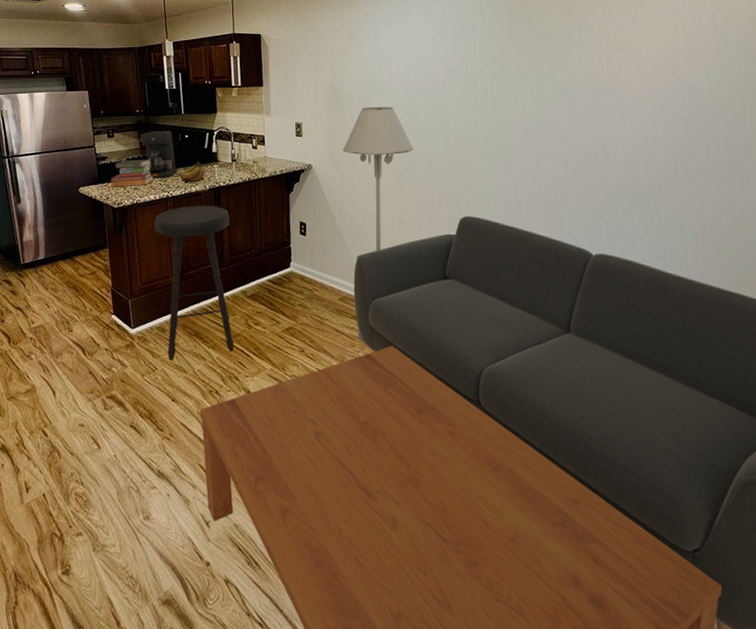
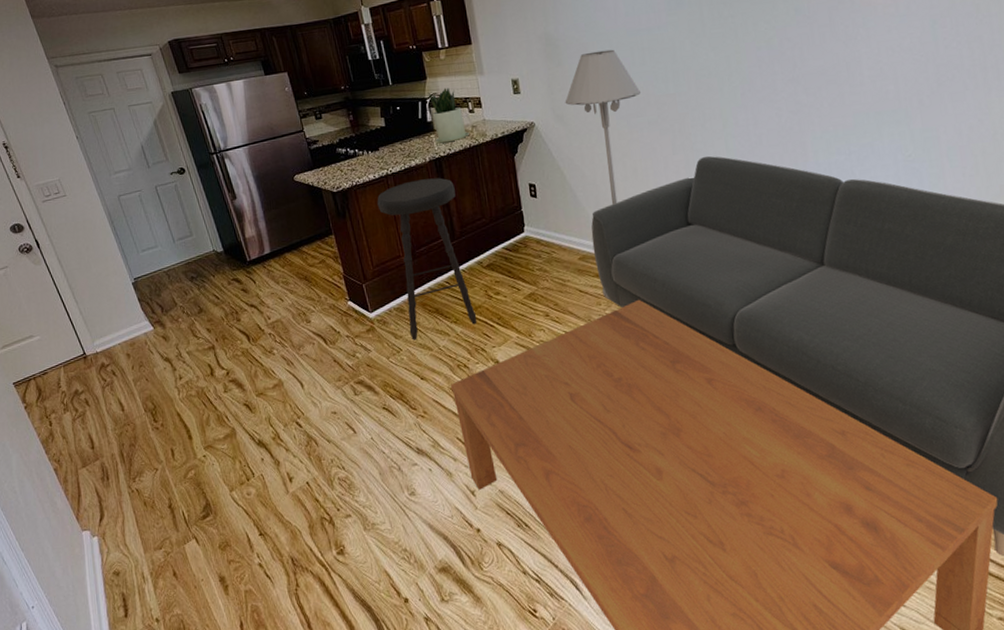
books: present [111,159,154,187] -> none [326,137,370,171]
coffee maker: present [141,131,177,178] -> none [350,104,394,157]
fruit: present [177,161,205,183] -> none [394,133,424,157]
planter: none [216,123,250,174] -> present [428,87,469,144]

